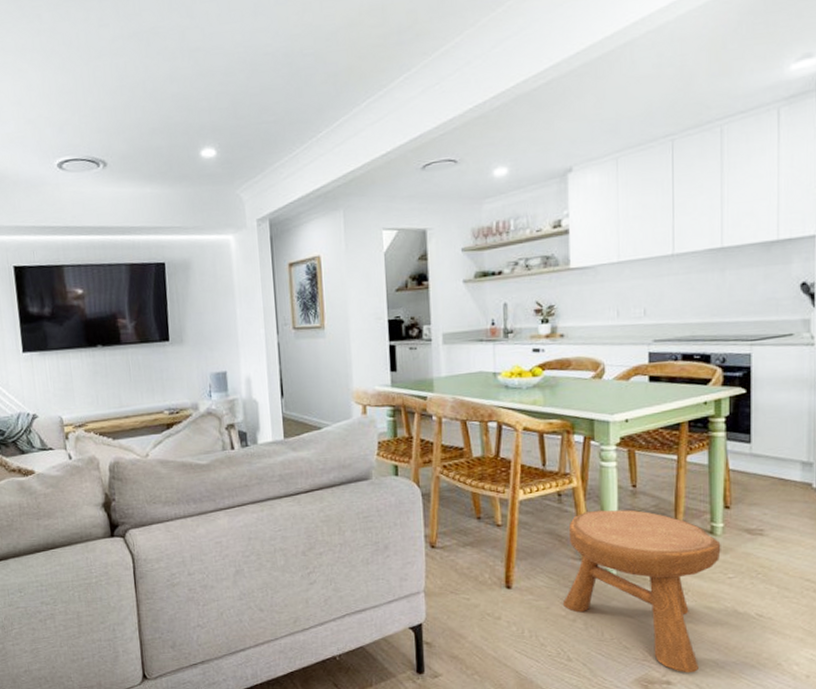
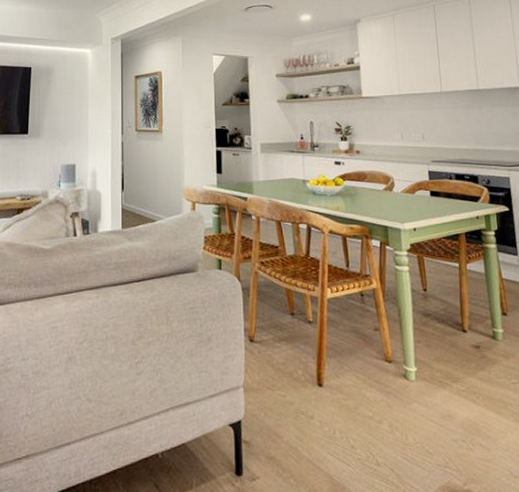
stool: present [563,509,721,673] -> none [370,311,504,482]

